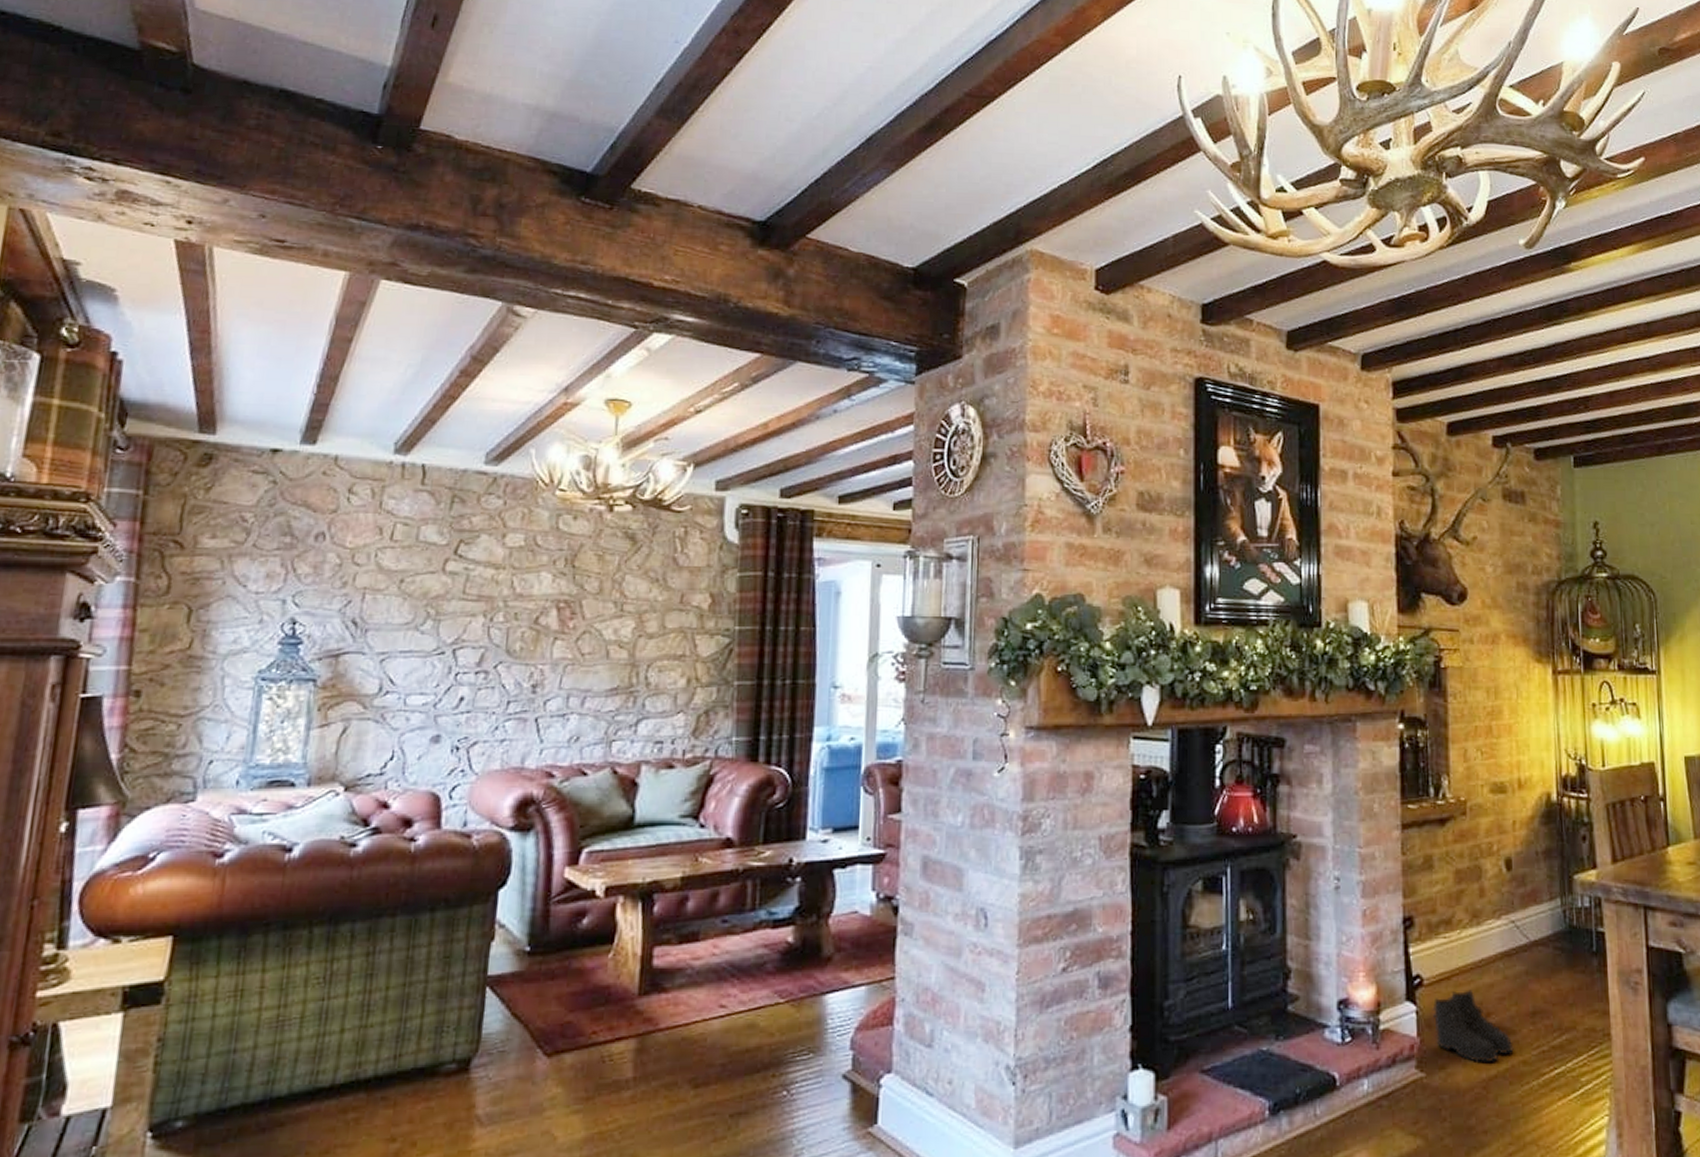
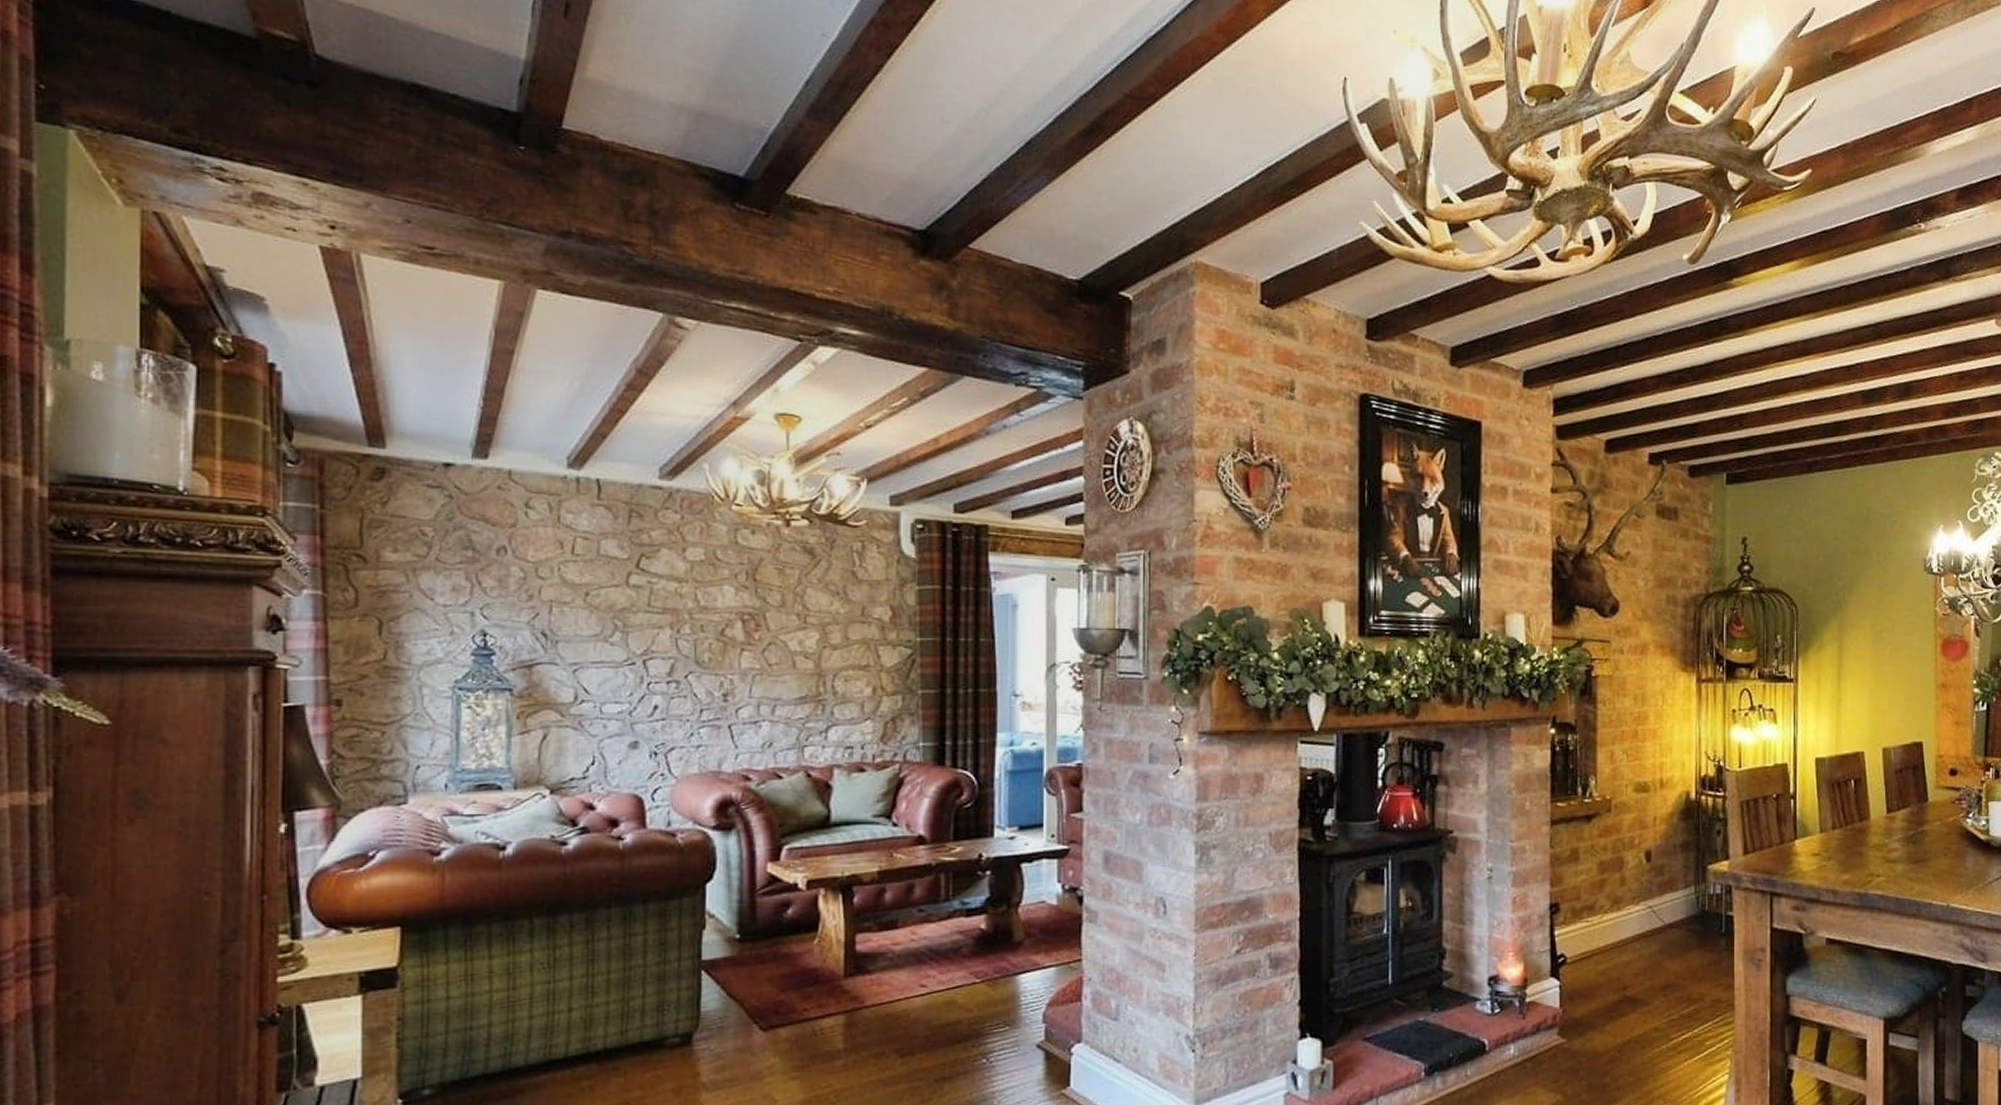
boots: present [1432,989,1515,1062] -> none [1574,967,1648,1029]

